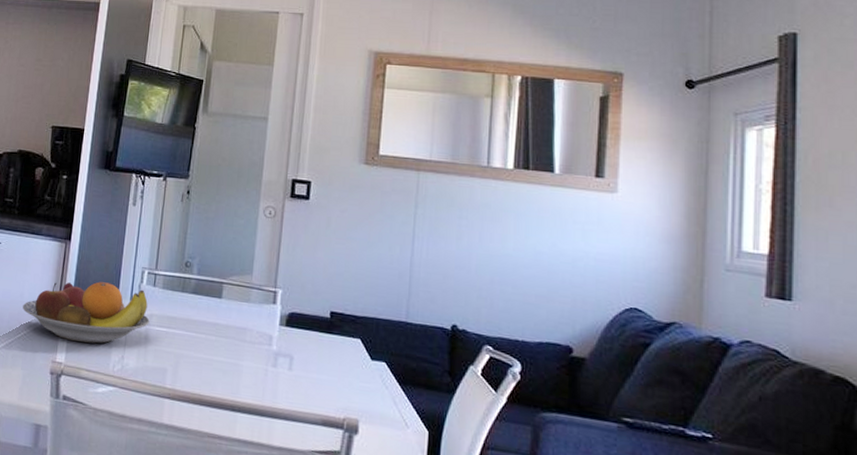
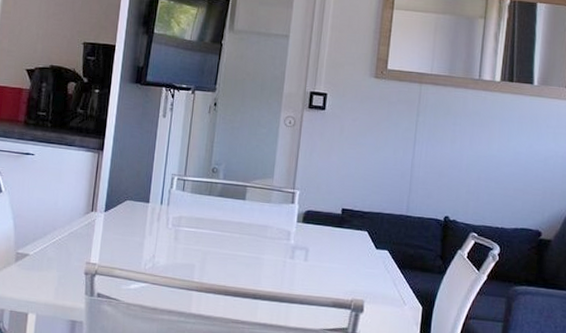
fruit bowl: present [23,281,150,344] -> none [57,188,179,245]

